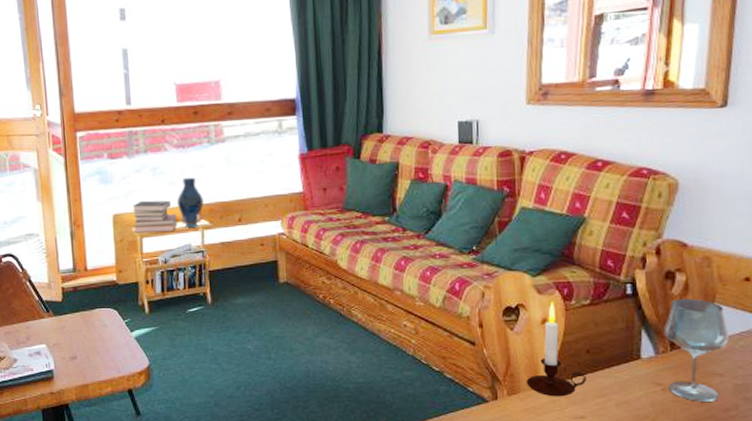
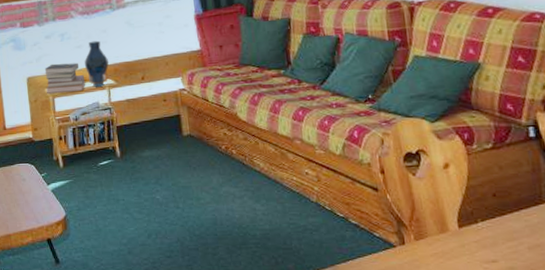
candle: present [526,301,586,397] -> none [432,146,495,241]

